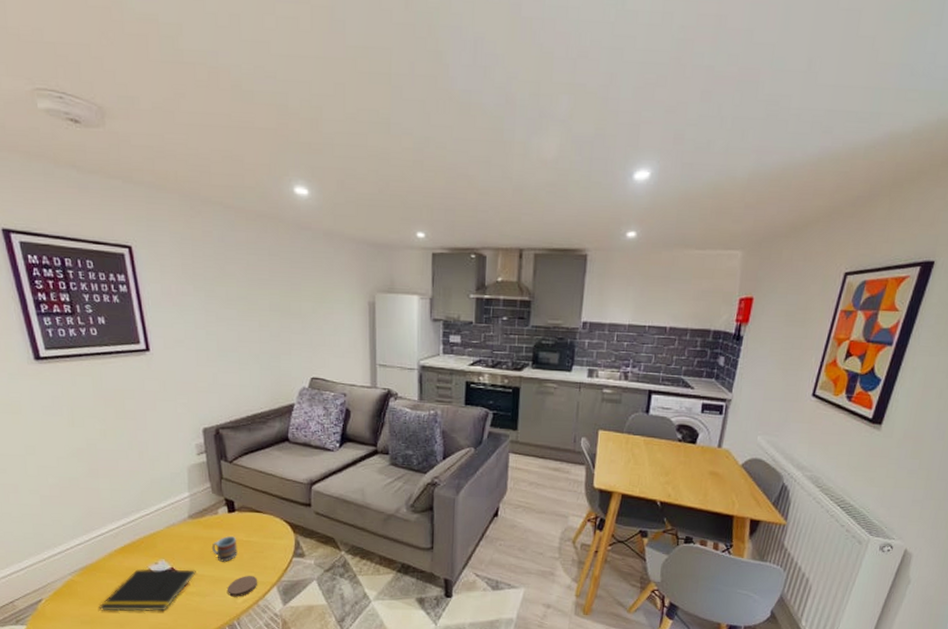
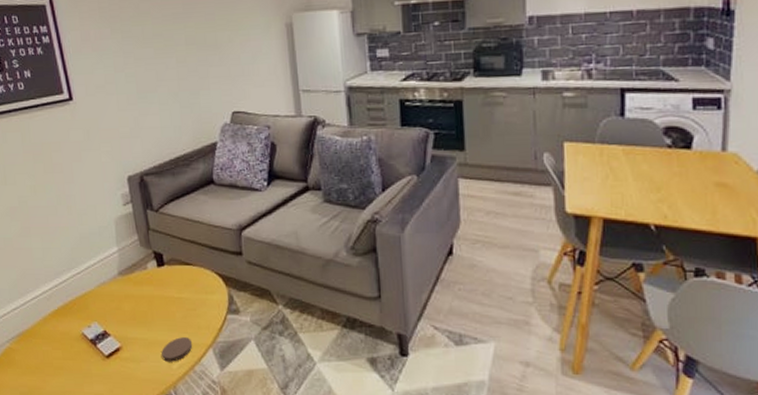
notepad: present [99,568,196,612] -> none [36,332,129,381]
cup: present [211,536,238,562] -> none [142,293,170,322]

